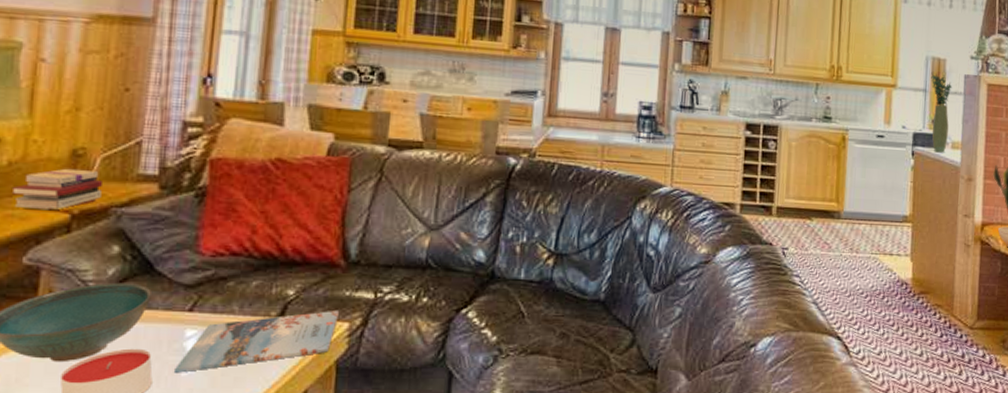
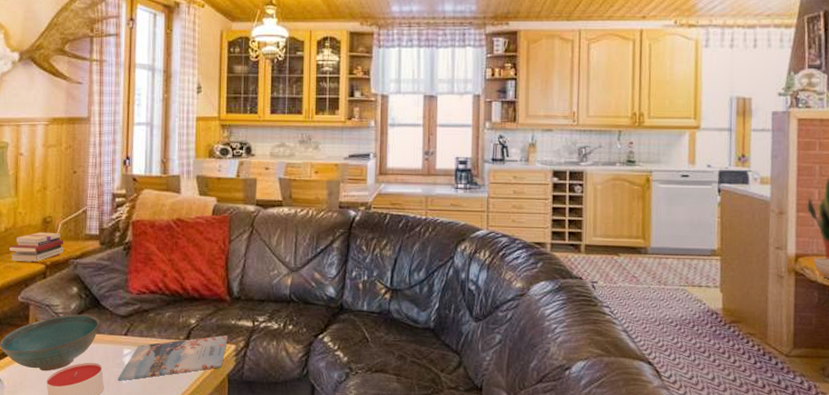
vase: present [931,72,952,153] -> none [736,112,759,189]

